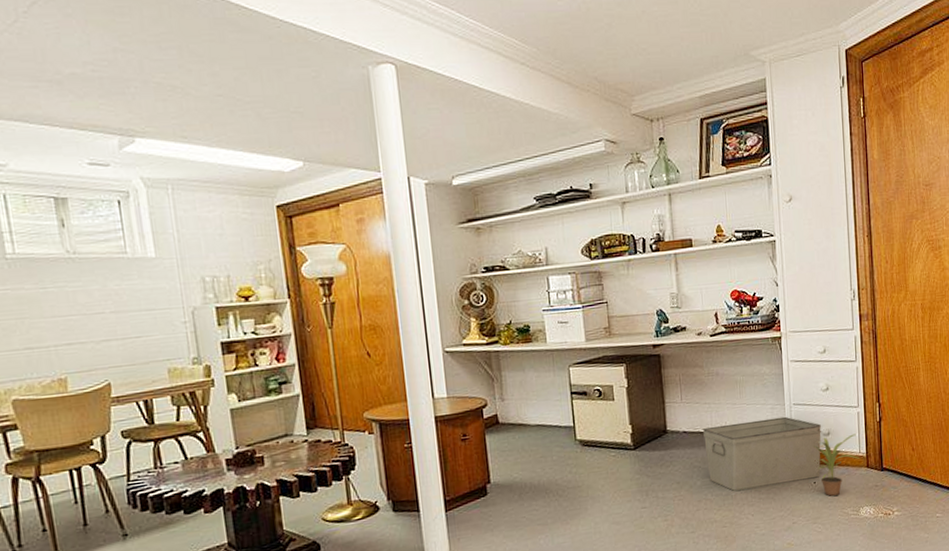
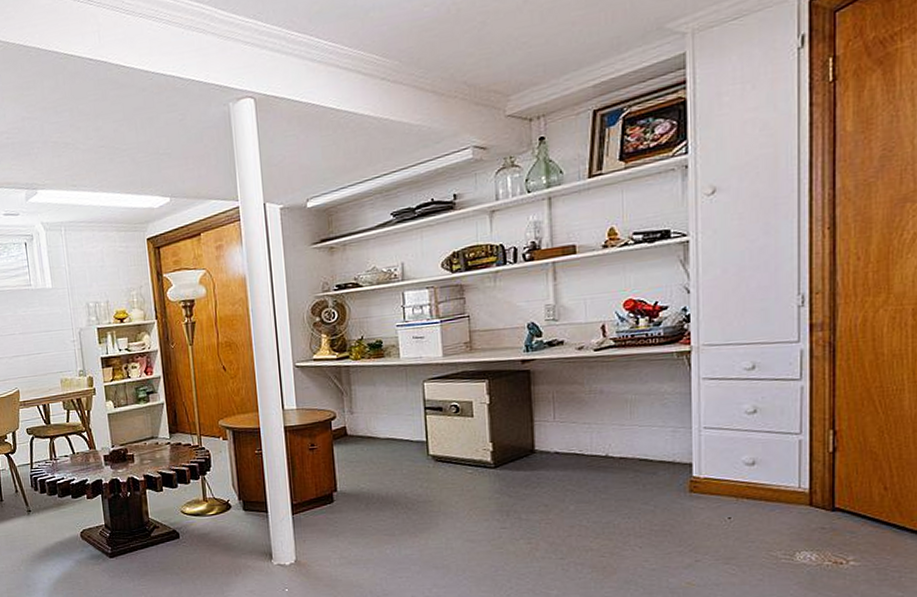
storage bin: present [703,416,821,491] -> none [580,441,743,519]
potted plant: present [814,434,860,497] -> none [731,465,799,536]

